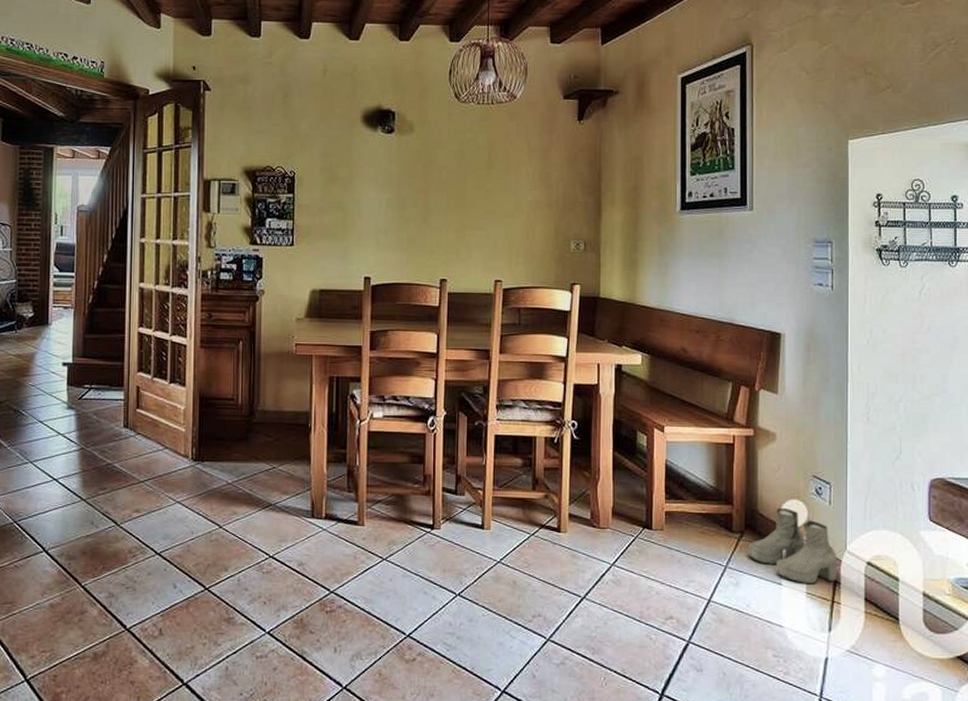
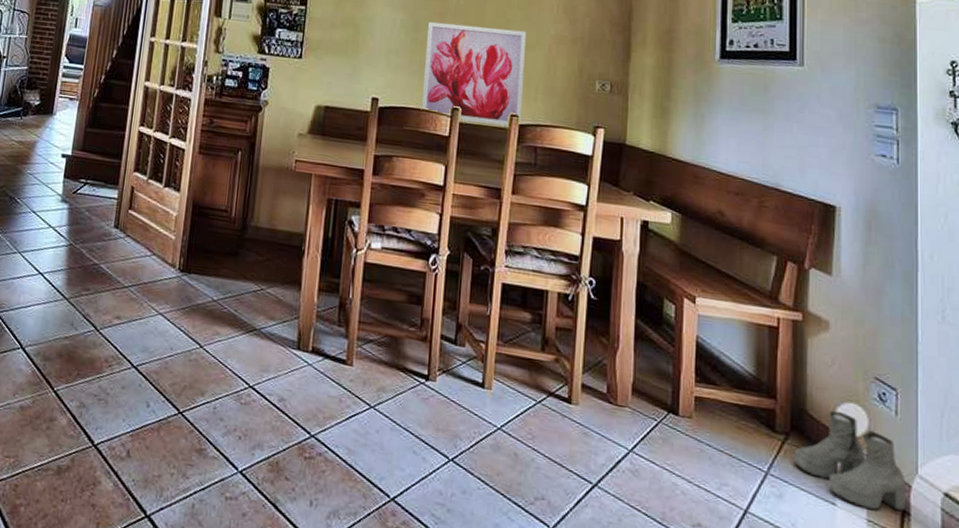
wall art: none [411,198,505,292] -> present [421,21,526,127]

